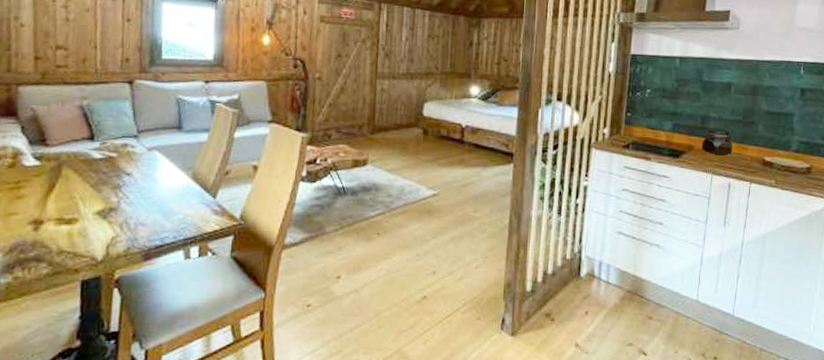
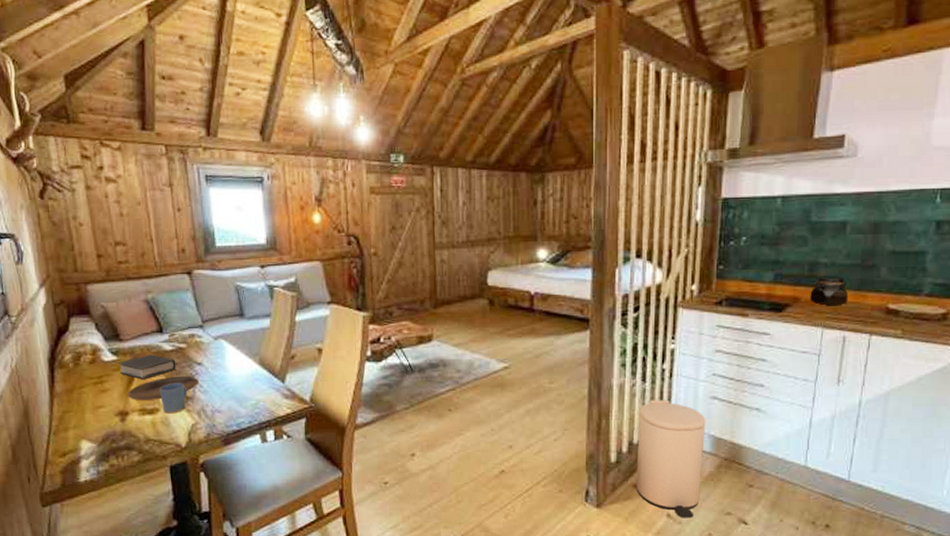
book: none [40,162,104,188] -> present [118,354,176,380]
plate: none [45,185,125,210] -> present [127,376,199,400]
mug: none [81,192,112,225] -> present [160,382,188,414]
pedal bin: none [548,232,613,348] -> present [636,400,706,518]

